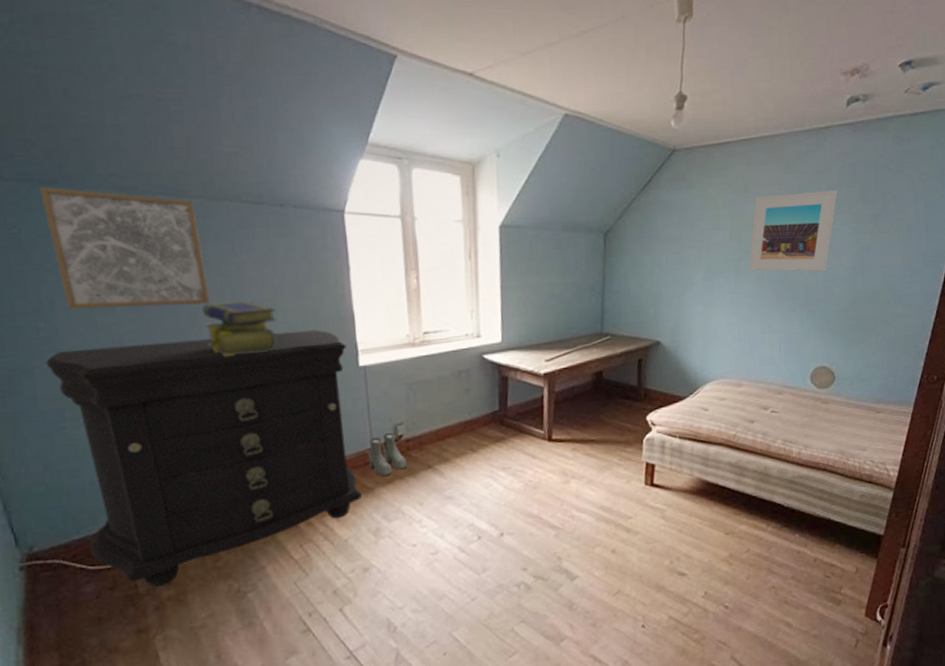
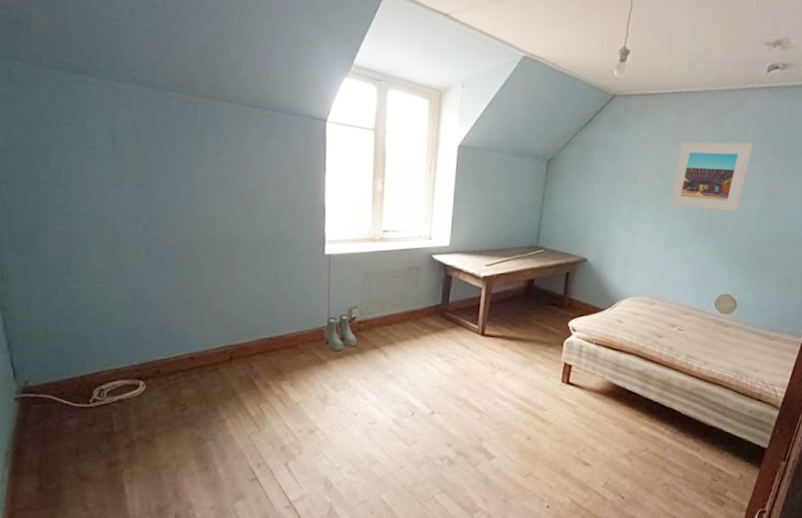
wall art: present [39,186,210,310] -> none [71,75,204,188]
dresser: present [45,329,362,587] -> none [58,216,316,427]
stack of books: present [202,300,277,356] -> none [196,187,259,235]

